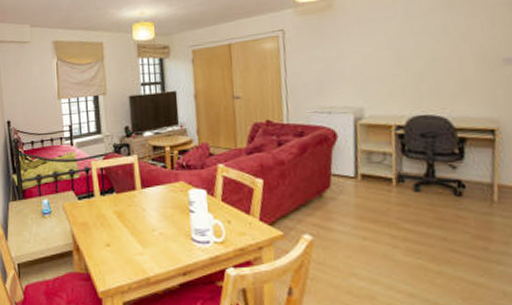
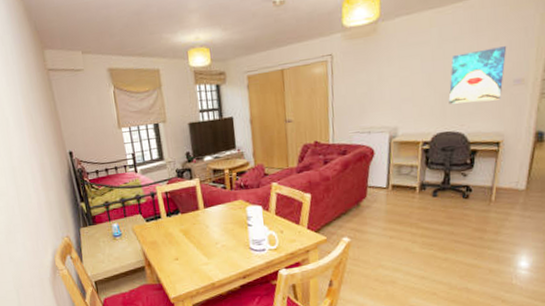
wall art: none [422,22,490,85] -> present [448,46,507,105]

